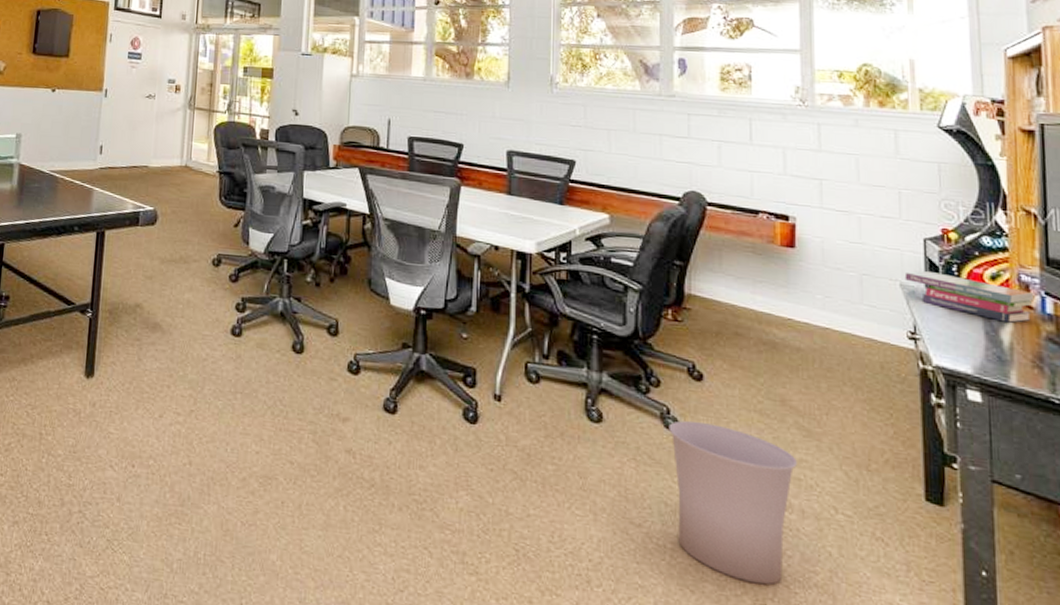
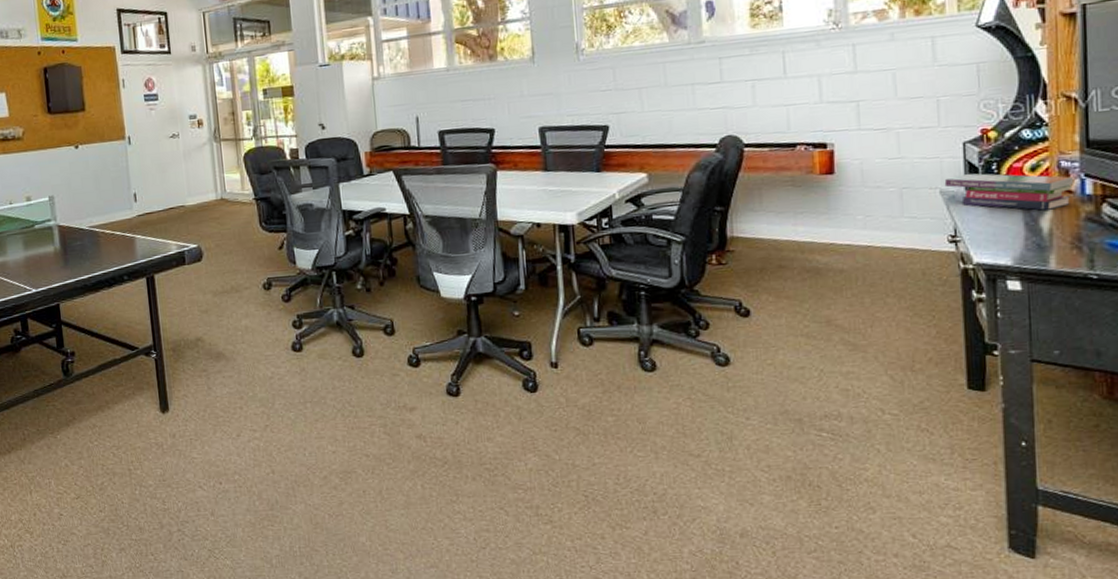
waste bin: present [668,420,797,585] -> none [720,354,844,488]

